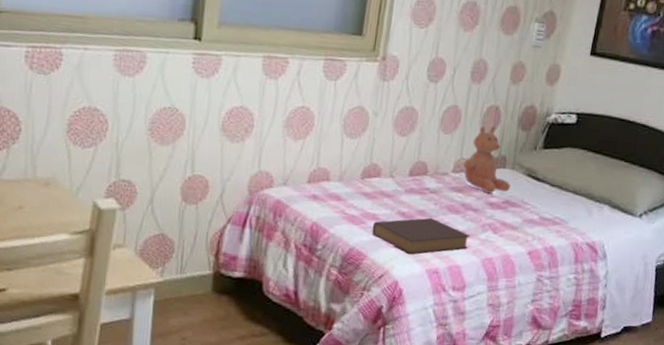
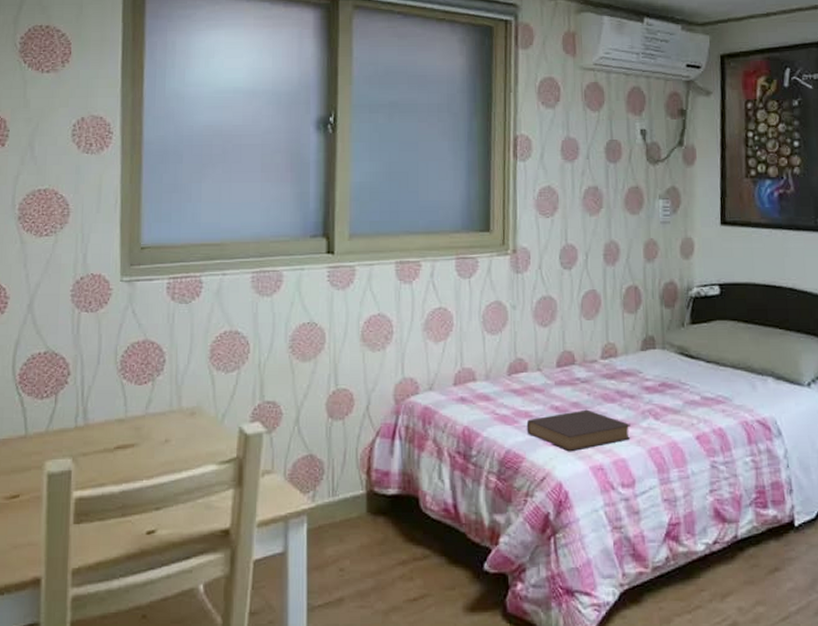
stuffed animal: present [463,125,510,194] -> none [611,306,664,377]

